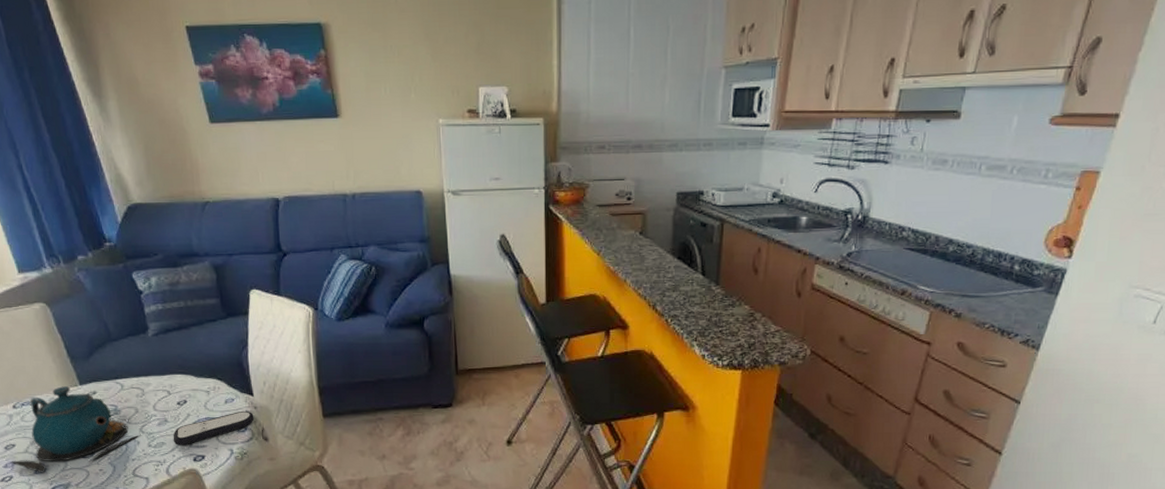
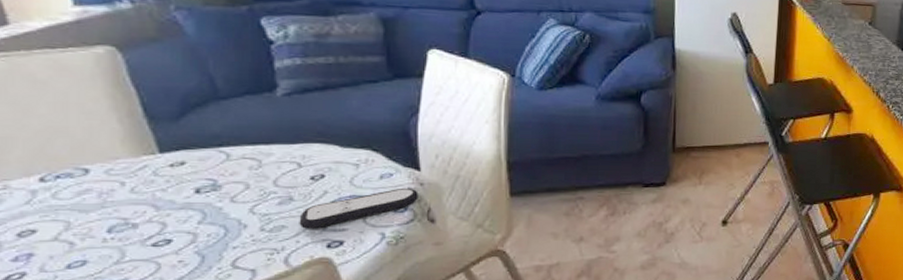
teapot: present [10,386,141,473] -> none [23,154,251,268]

